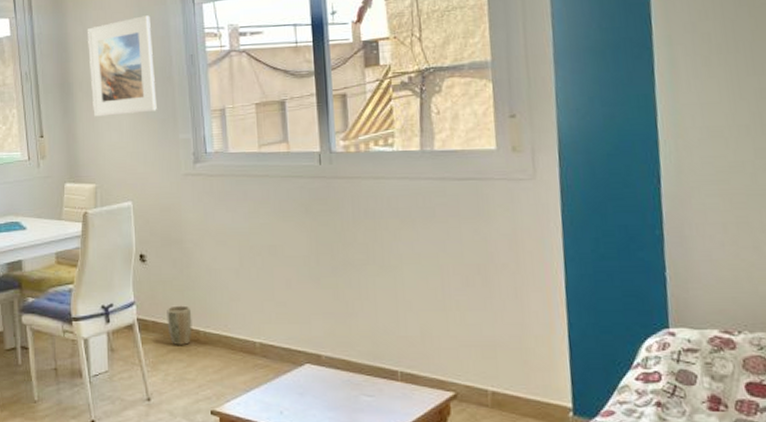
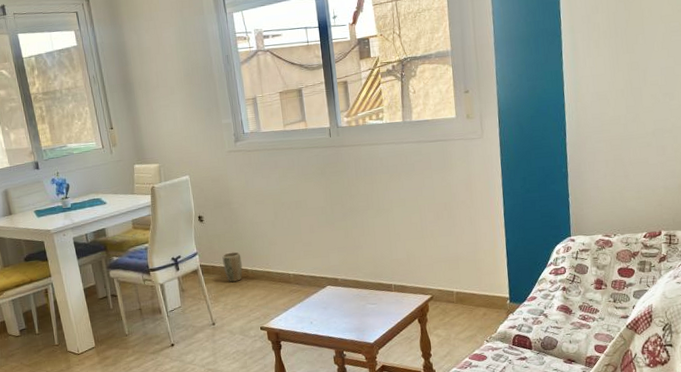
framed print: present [87,15,157,117] -> none [141,24,203,110]

